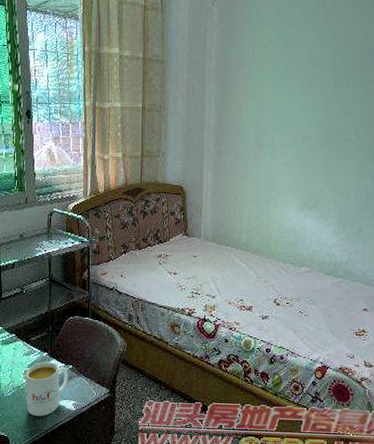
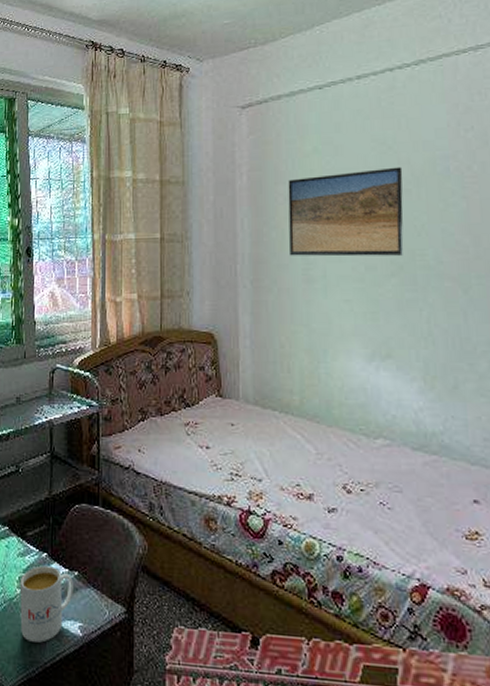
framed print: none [246,59,338,130] -> present [288,166,404,257]

